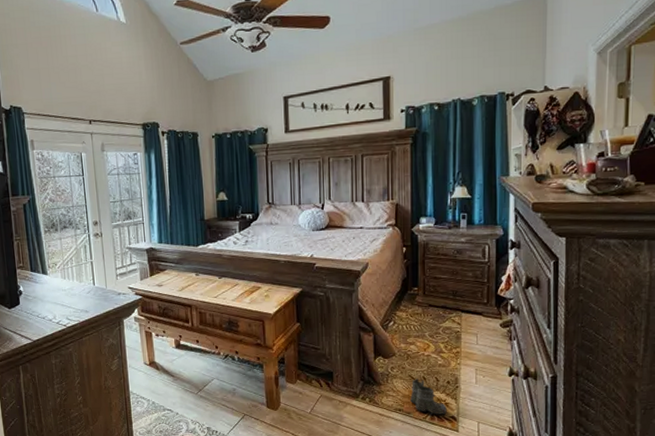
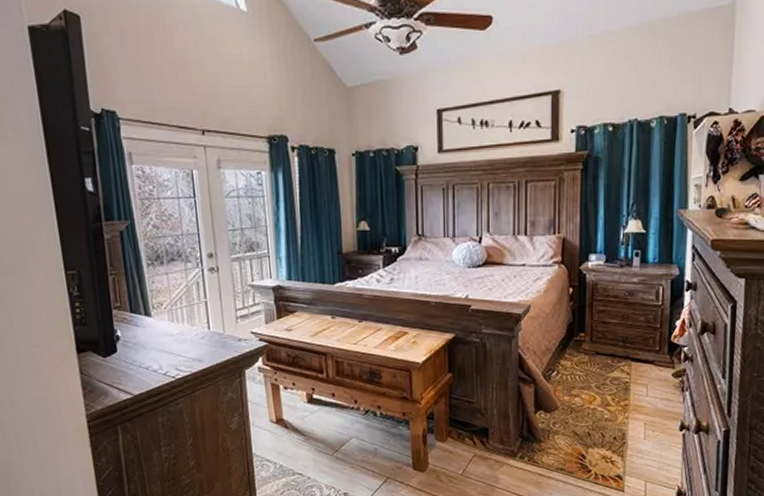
boots: present [410,378,447,418] -> none [573,434,612,477]

